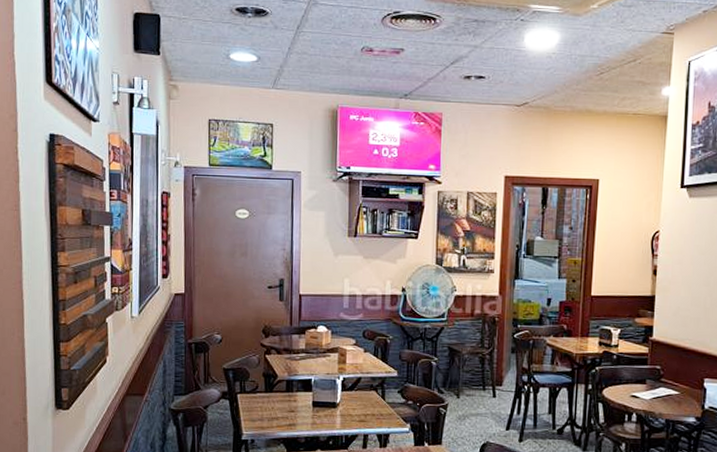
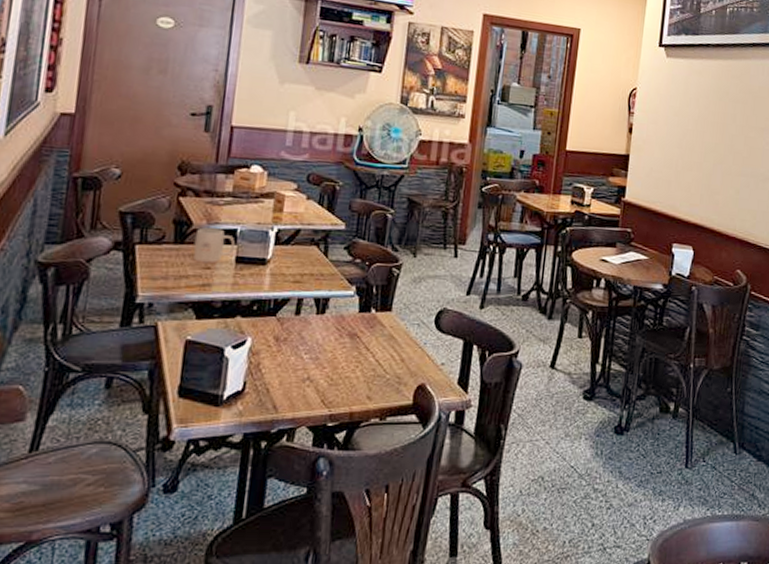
mug: none [280,379,311,408] -> present [193,227,235,264]

